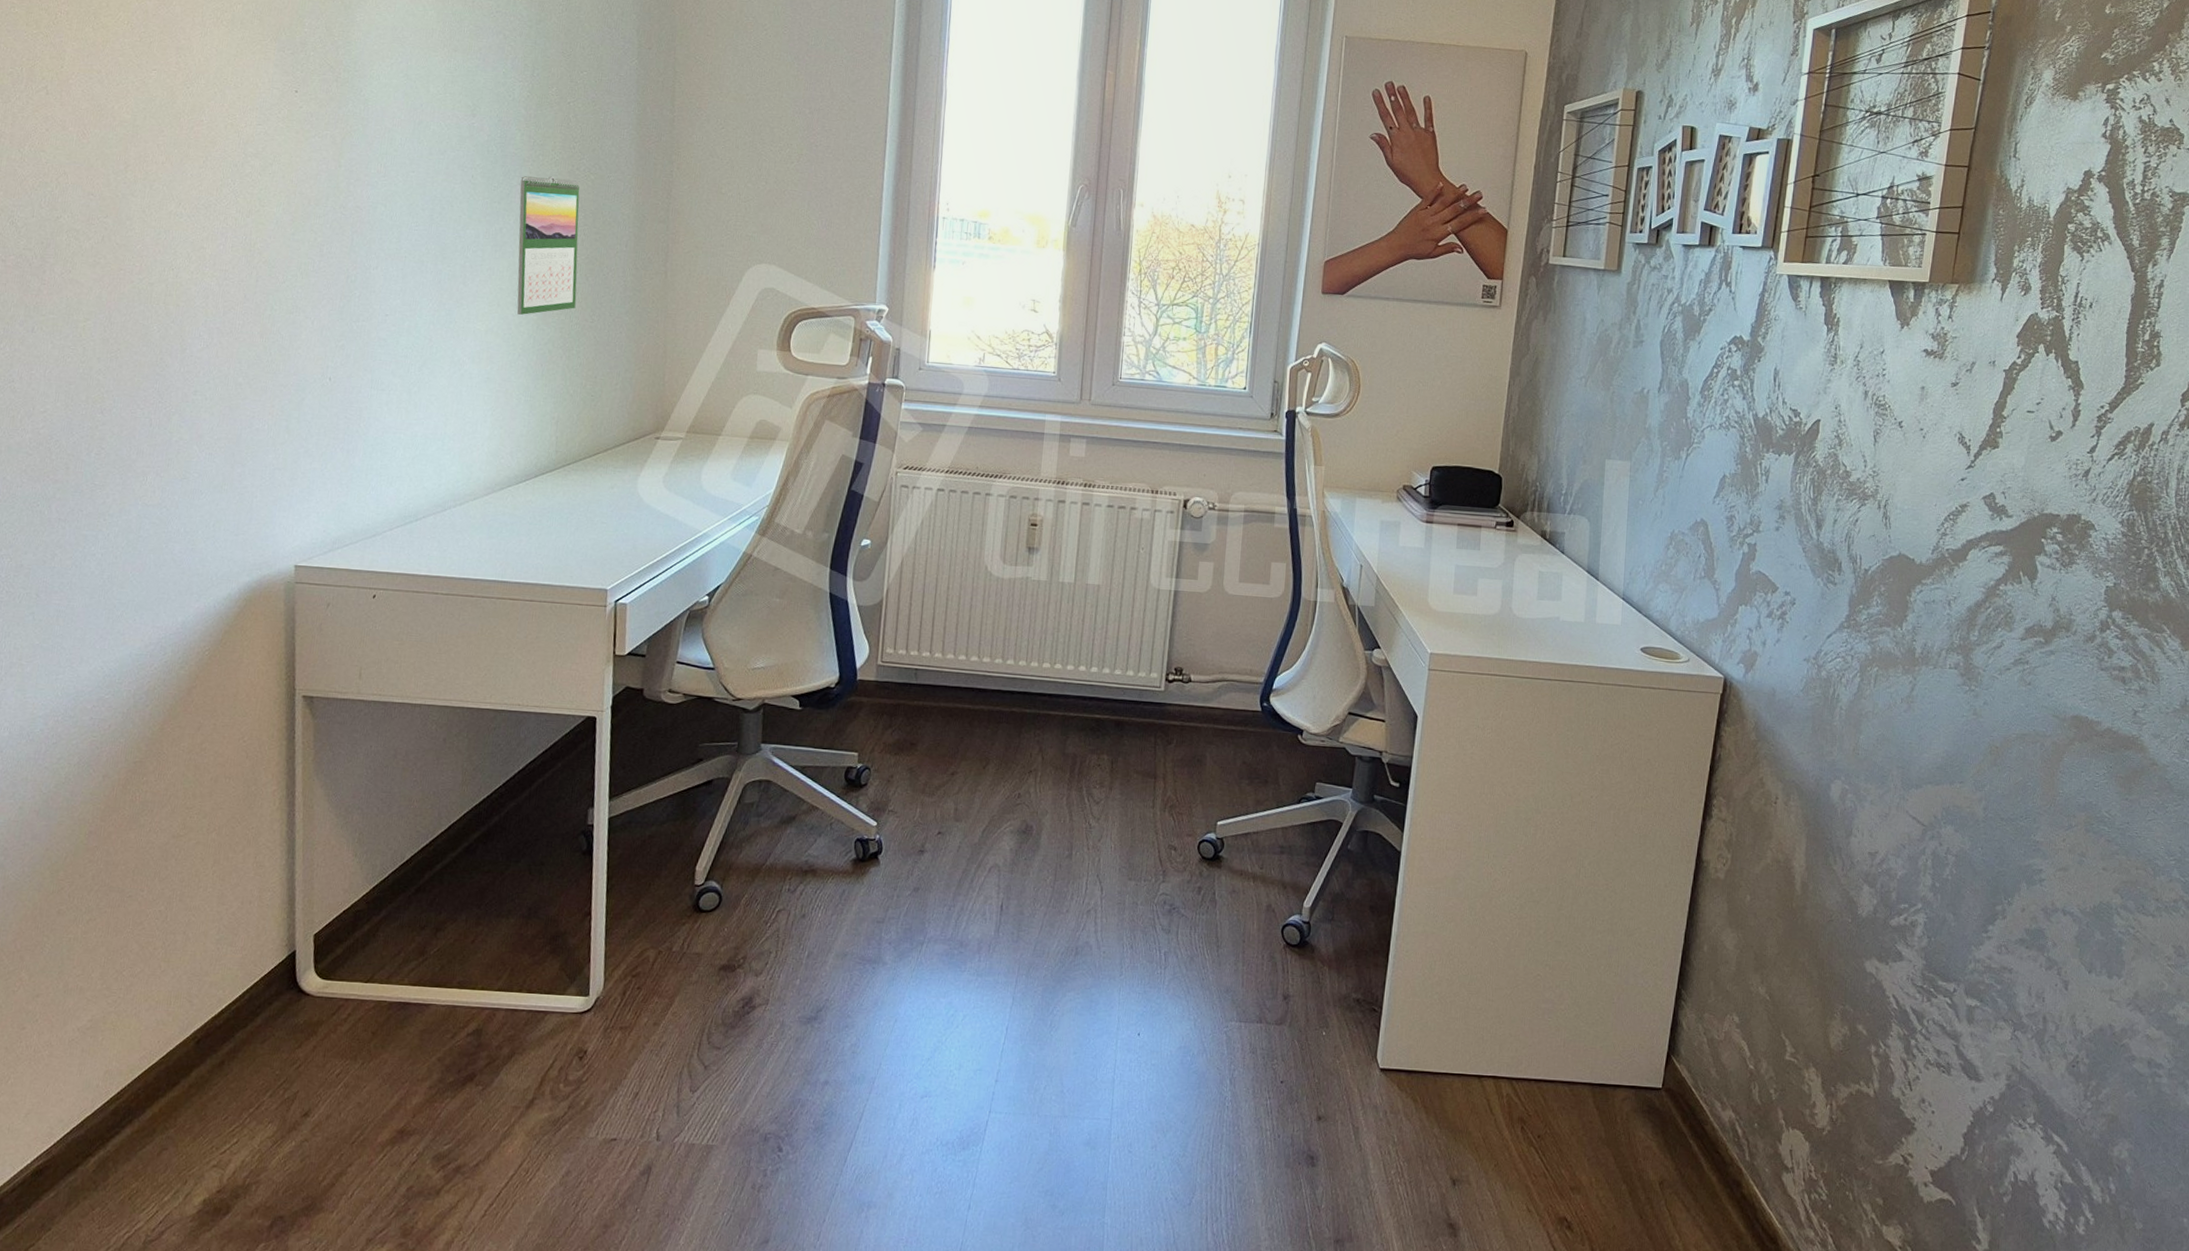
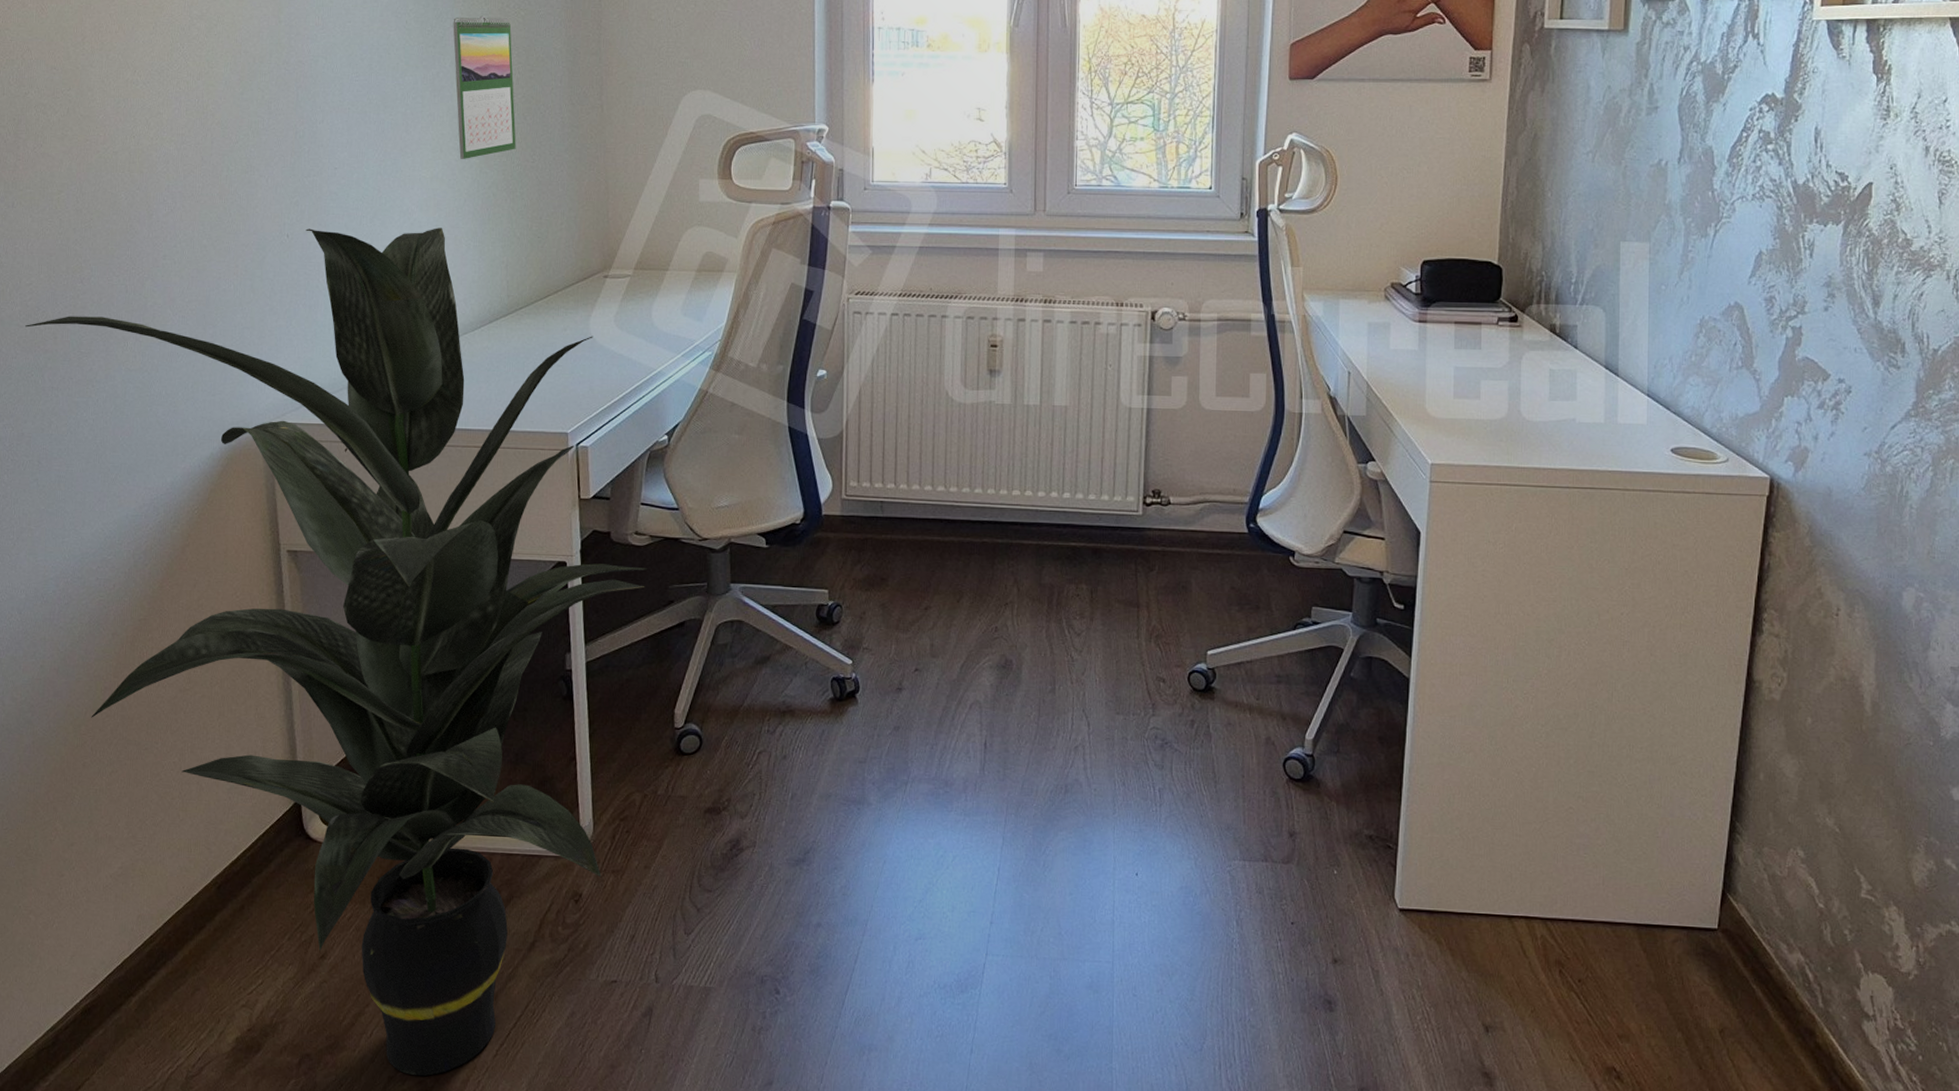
indoor plant: none [35,373,678,1239] -> present [25,228,647,1077]

